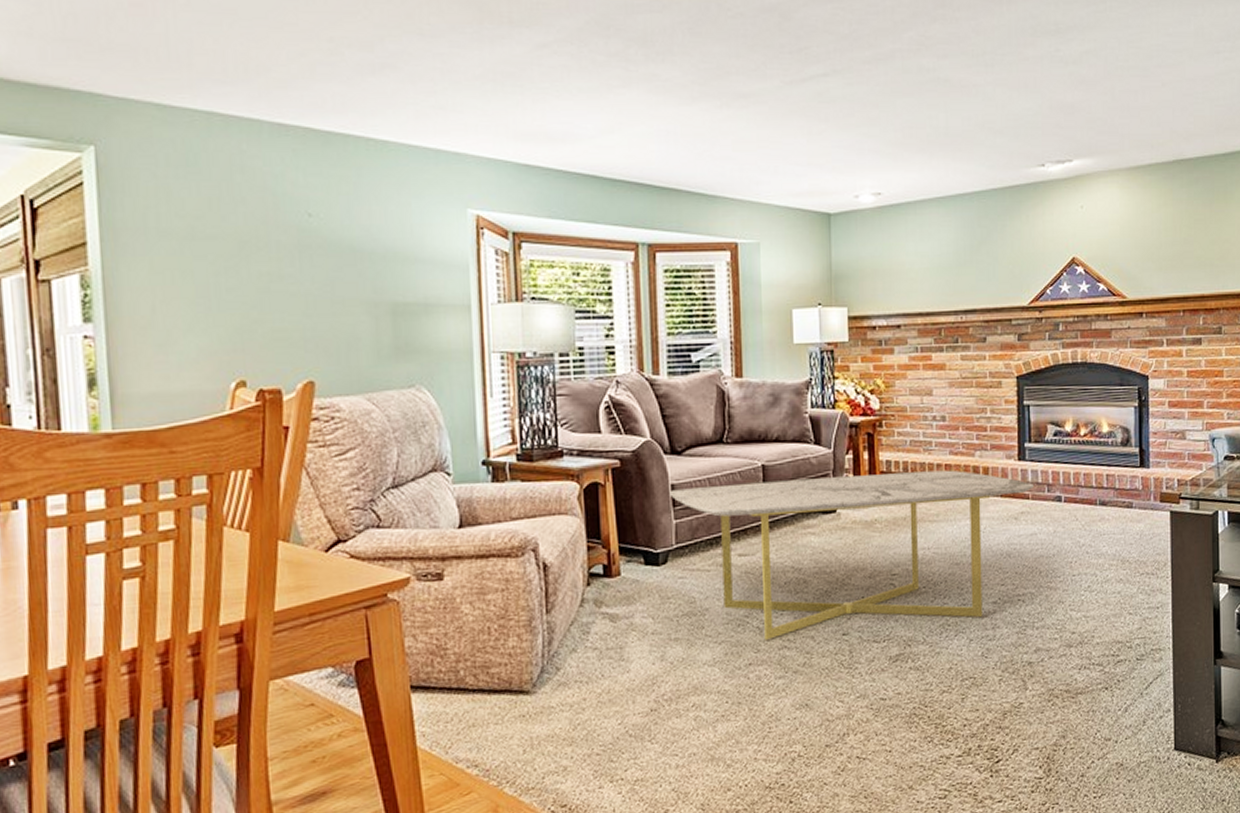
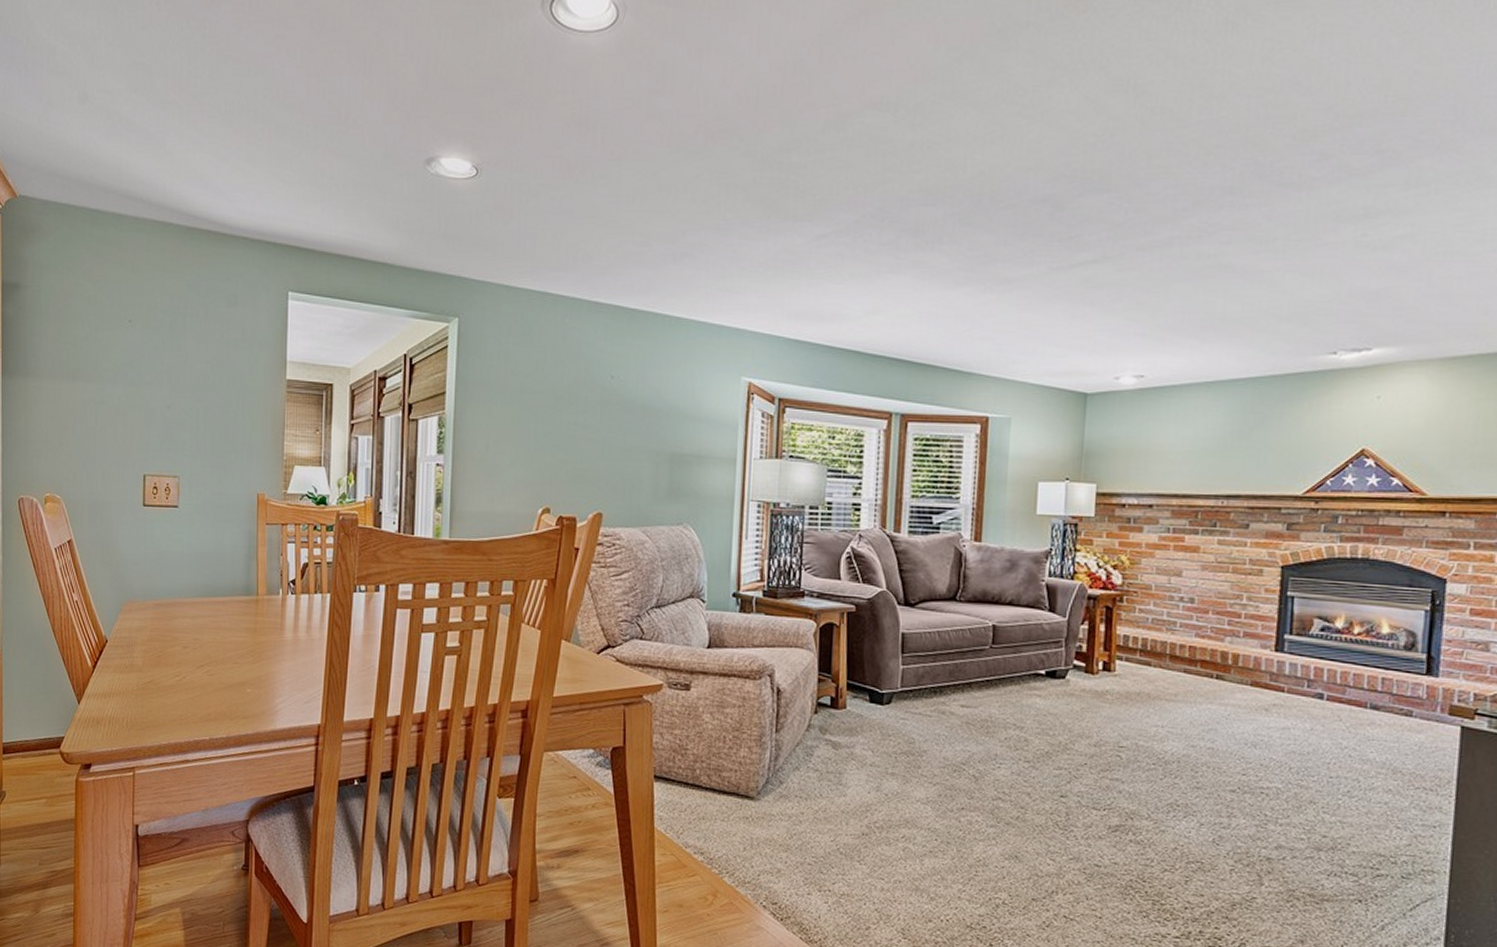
coffee table: present [669,470,1035,640] -> none [899,638,1292,804]

